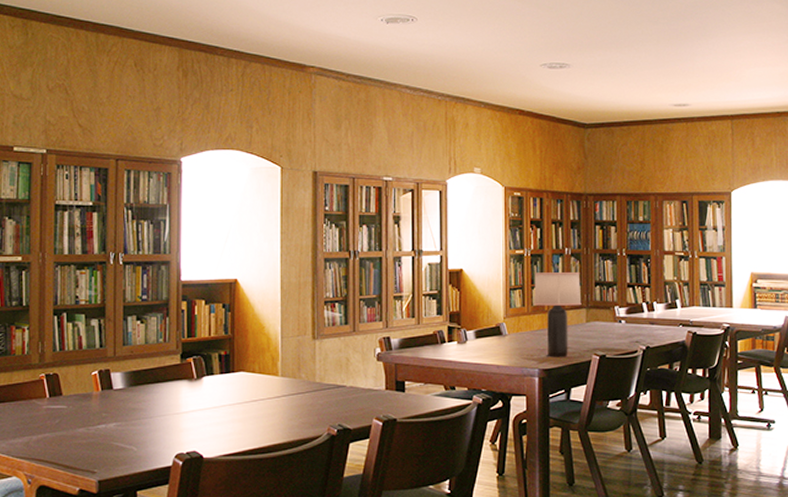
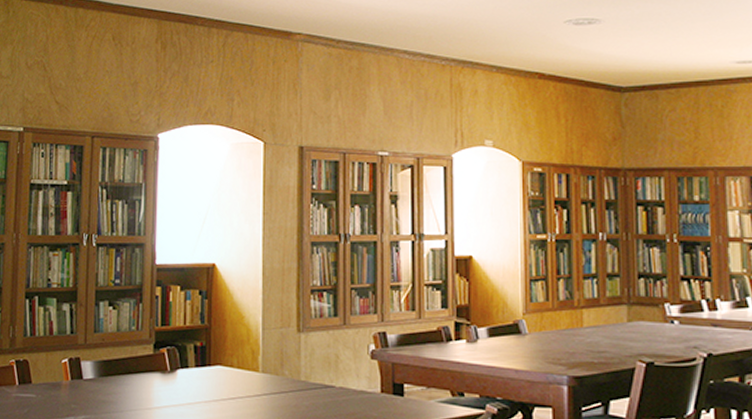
table lamp: present [533,272,582,357] -> none [559,261,621,363]

